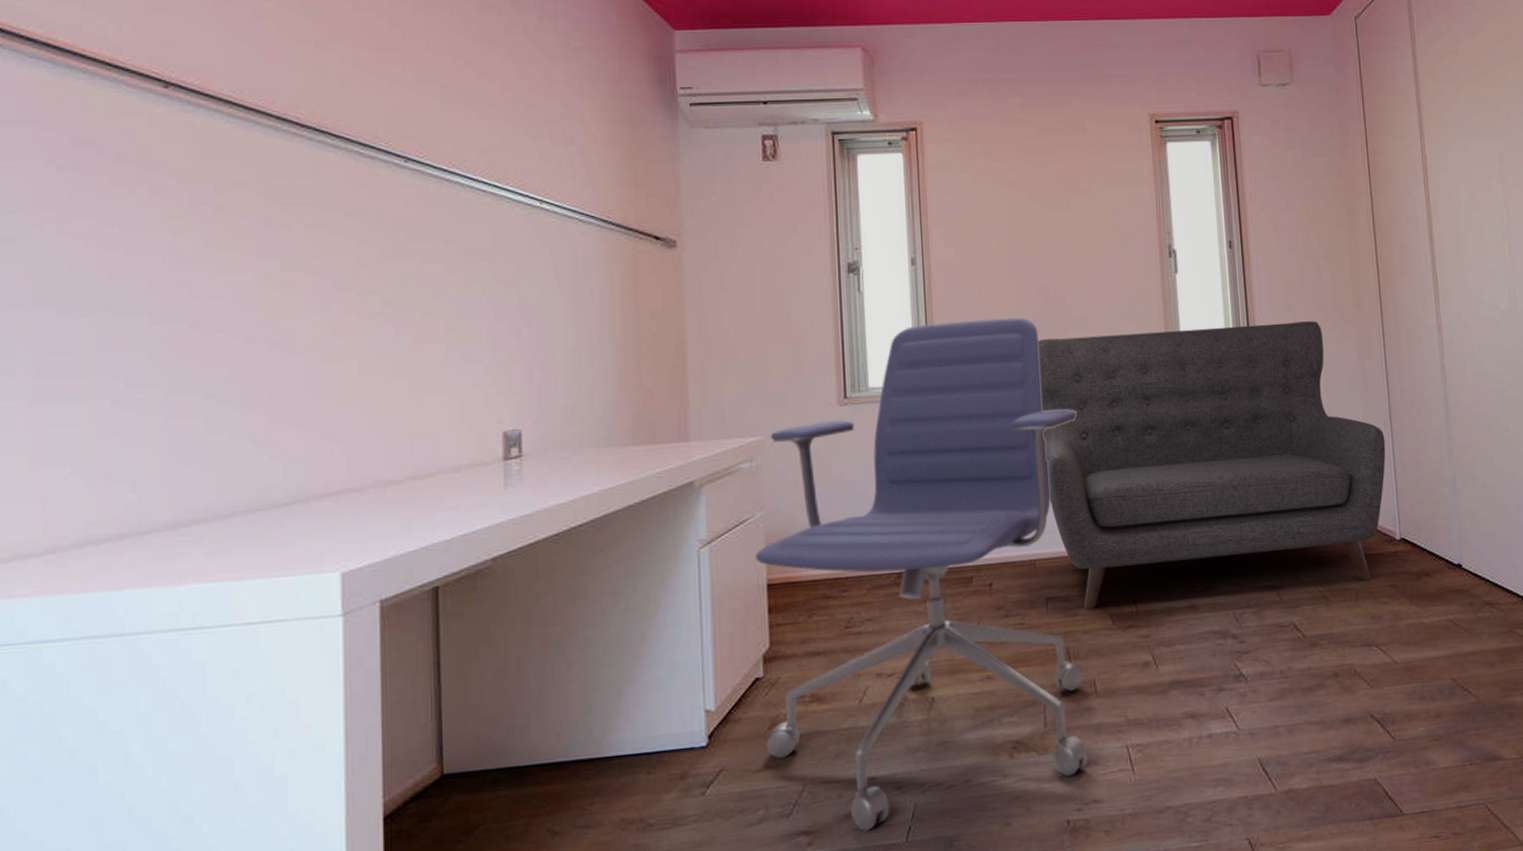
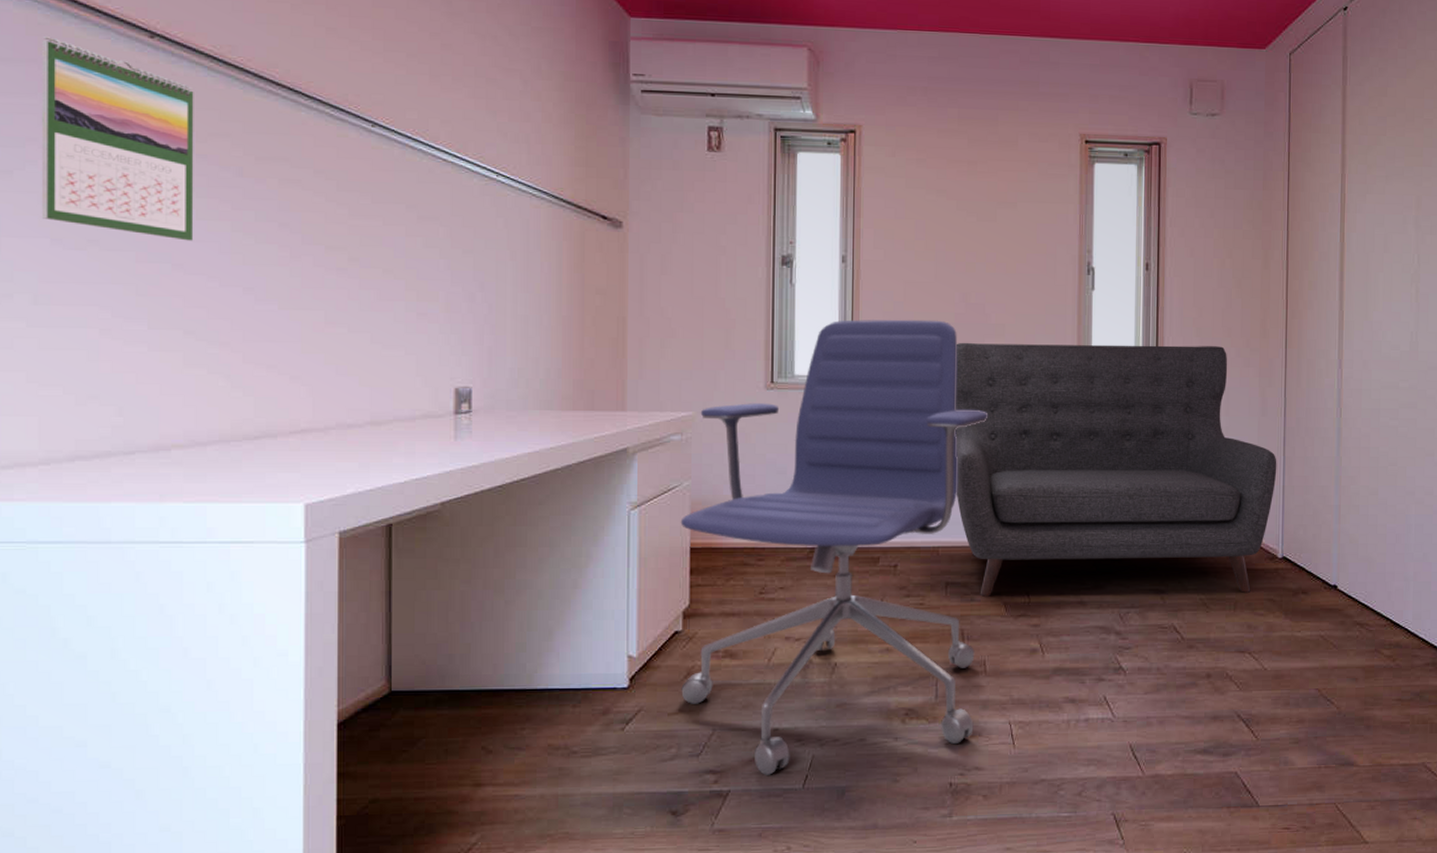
calendar: none [46,94,214,298] -> present [41,36,194,241]

